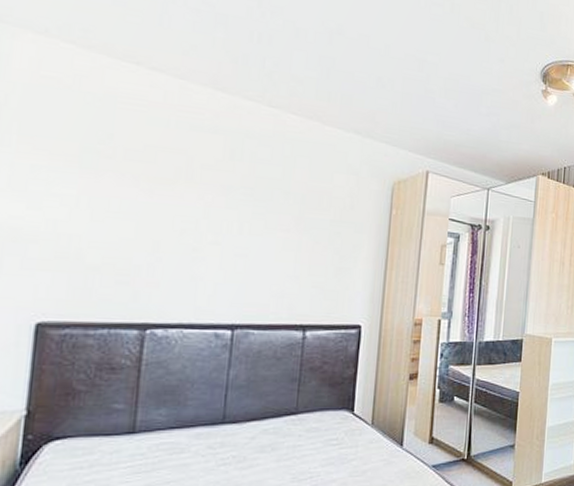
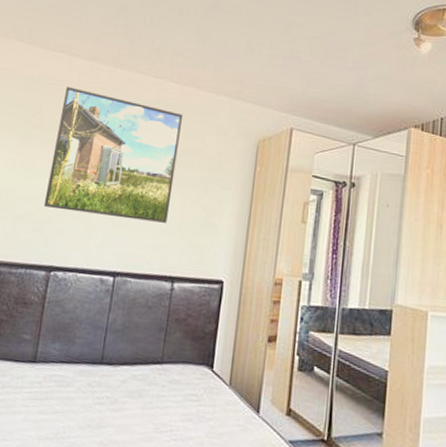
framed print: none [127,108,307,269] -> present [43,86,183,223]

